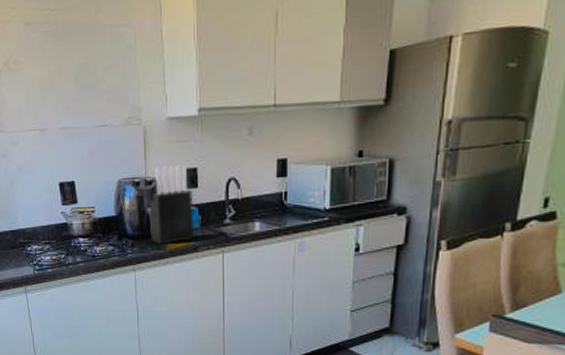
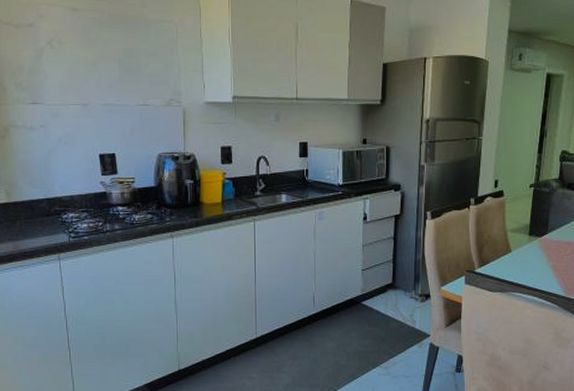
knife block: present [148,165,194,245] -> none [187,143,229,214]

